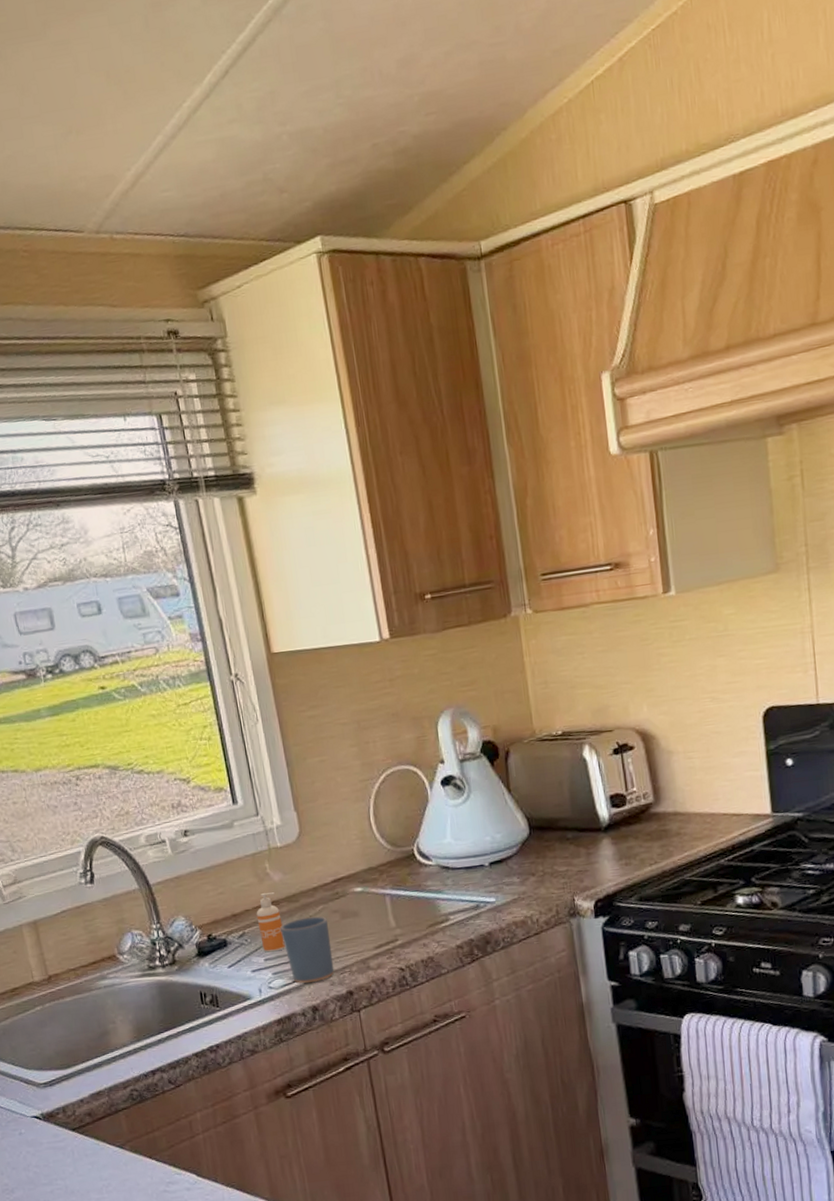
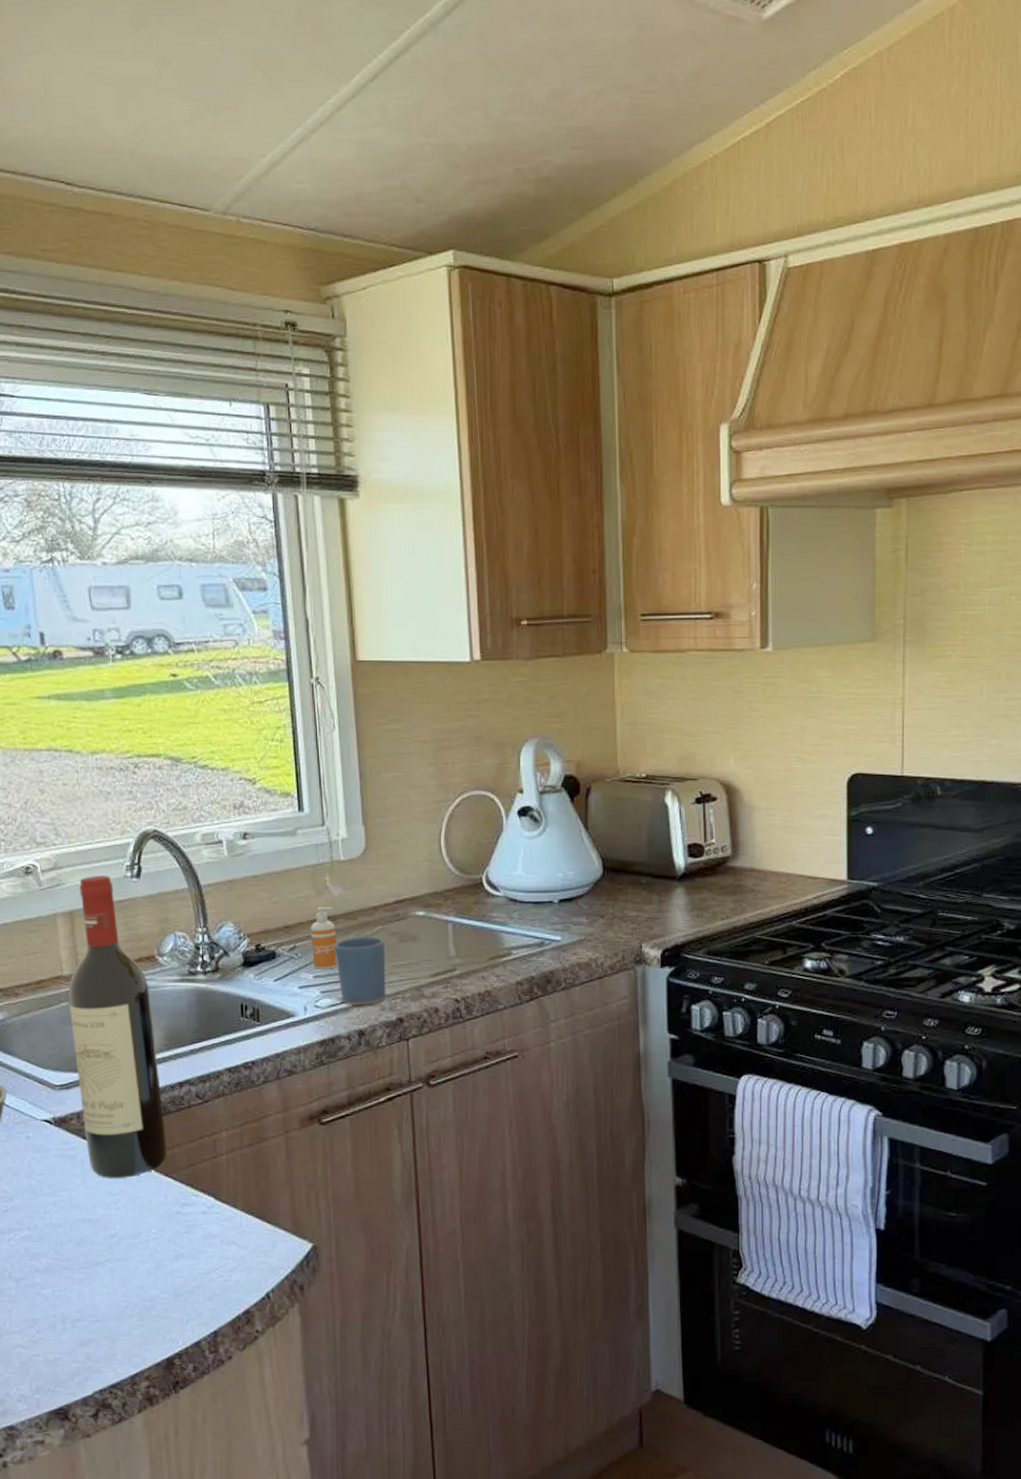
wine bottle: none [39,884,148,1165] -> present [68,876,166,1178]

